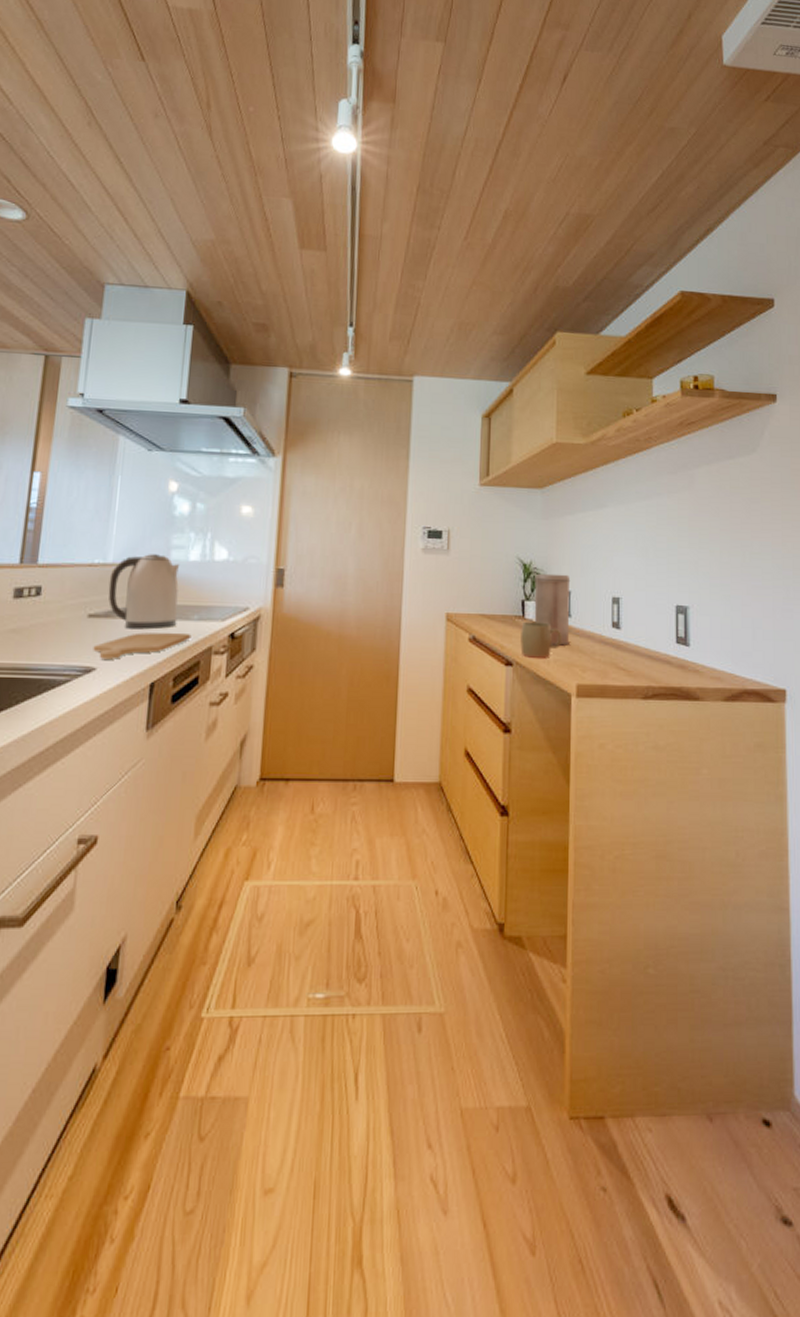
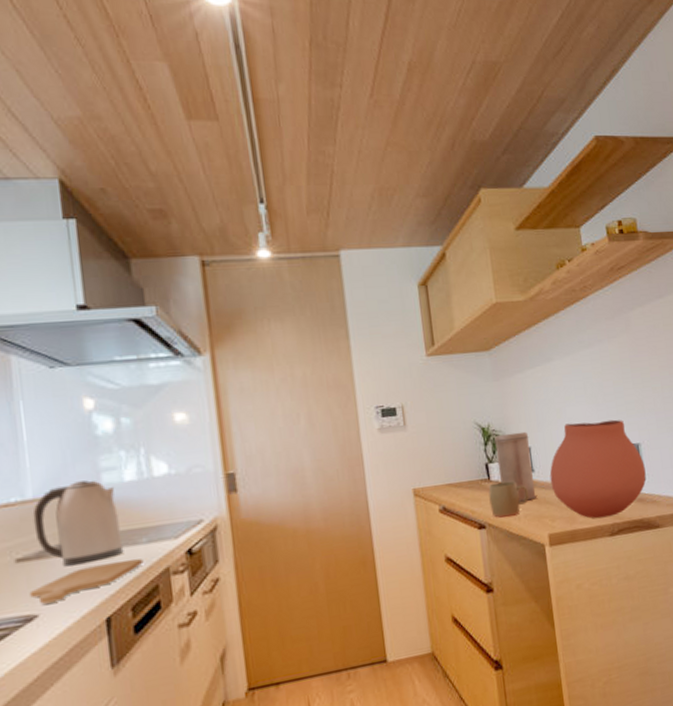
ceramic pot: none [586,573,691,678] -> present [549,419,647,519]

